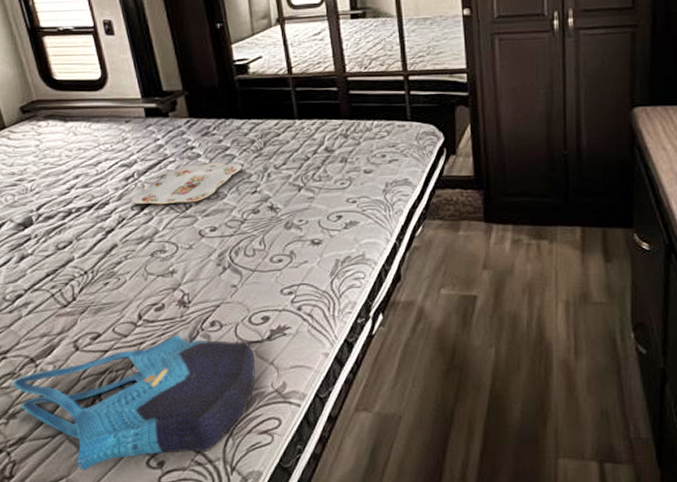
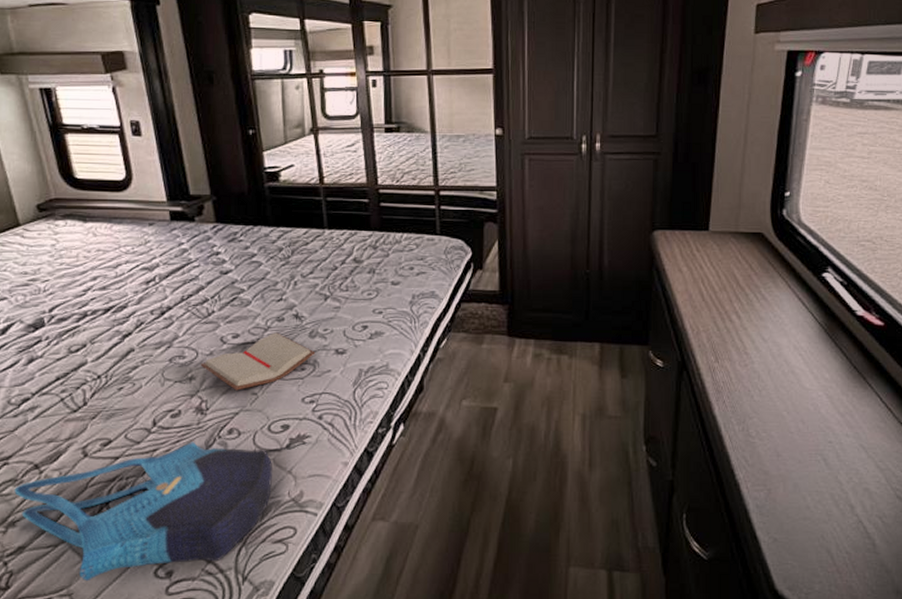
serving tray: present [131,163,243,205] -> none [151,270,269,310]
paperback book: none [180,224,292,283] -> present [200,332,316,391]

